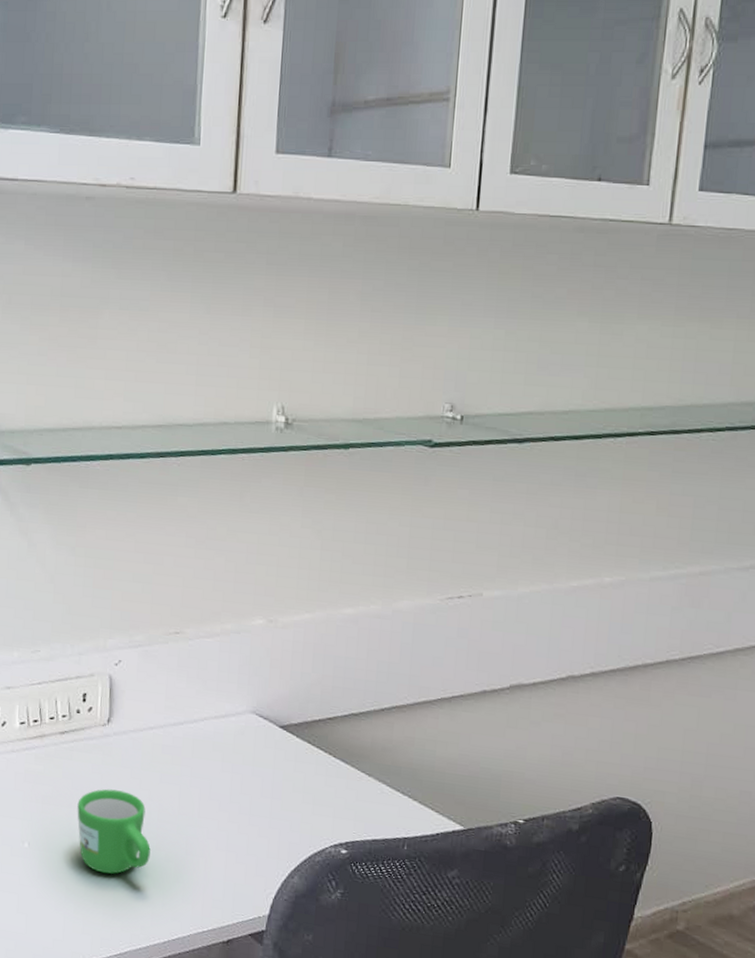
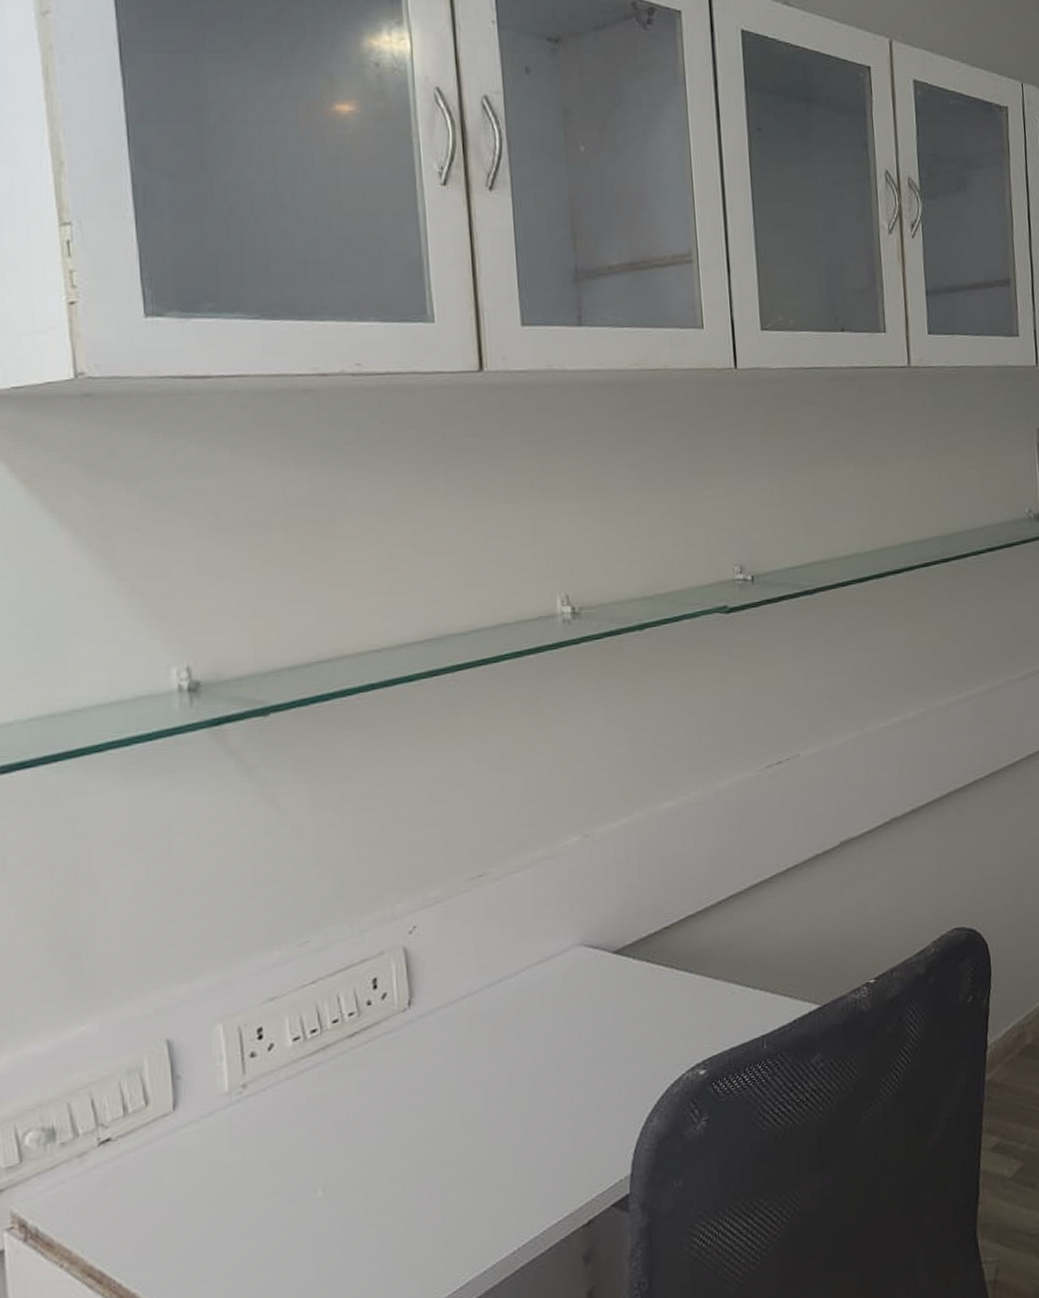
mug: present [77,789,151,874] -> none [382,1083,483,1195]

